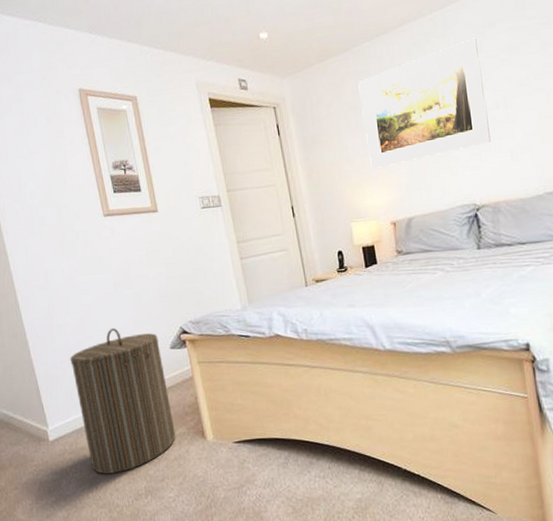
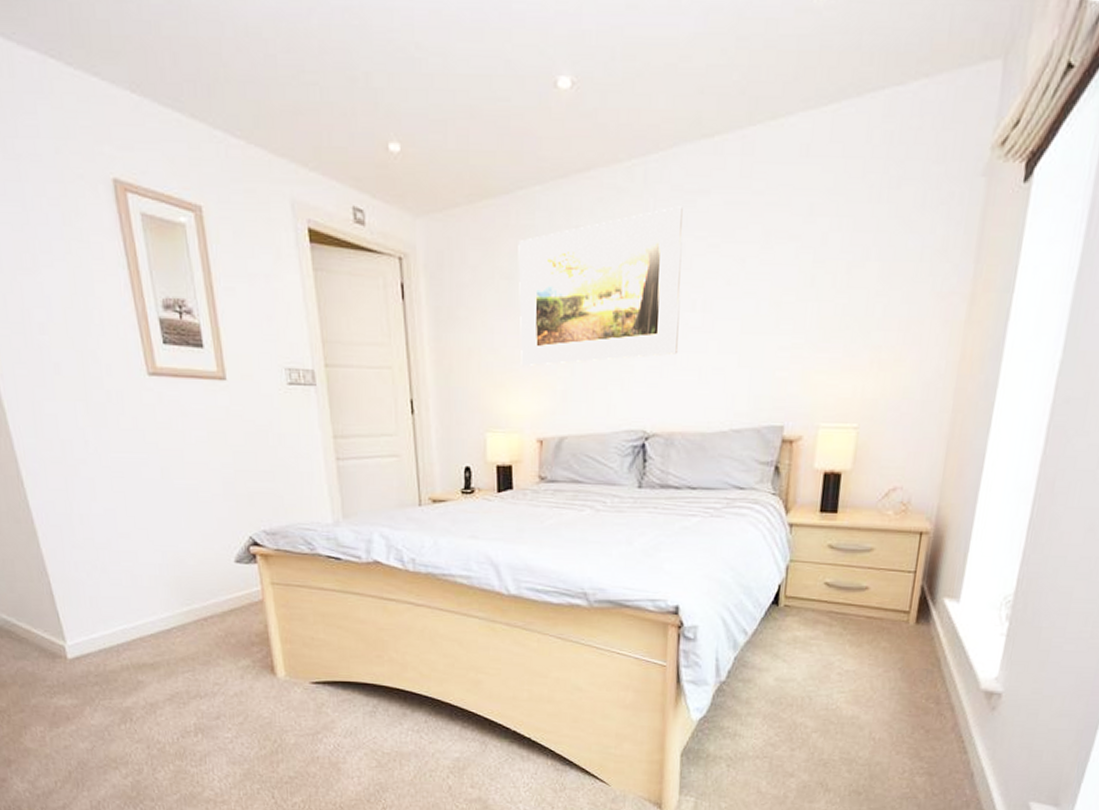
laundry hamper: present [70,327,176,474] -> none [97,526,237,705]

